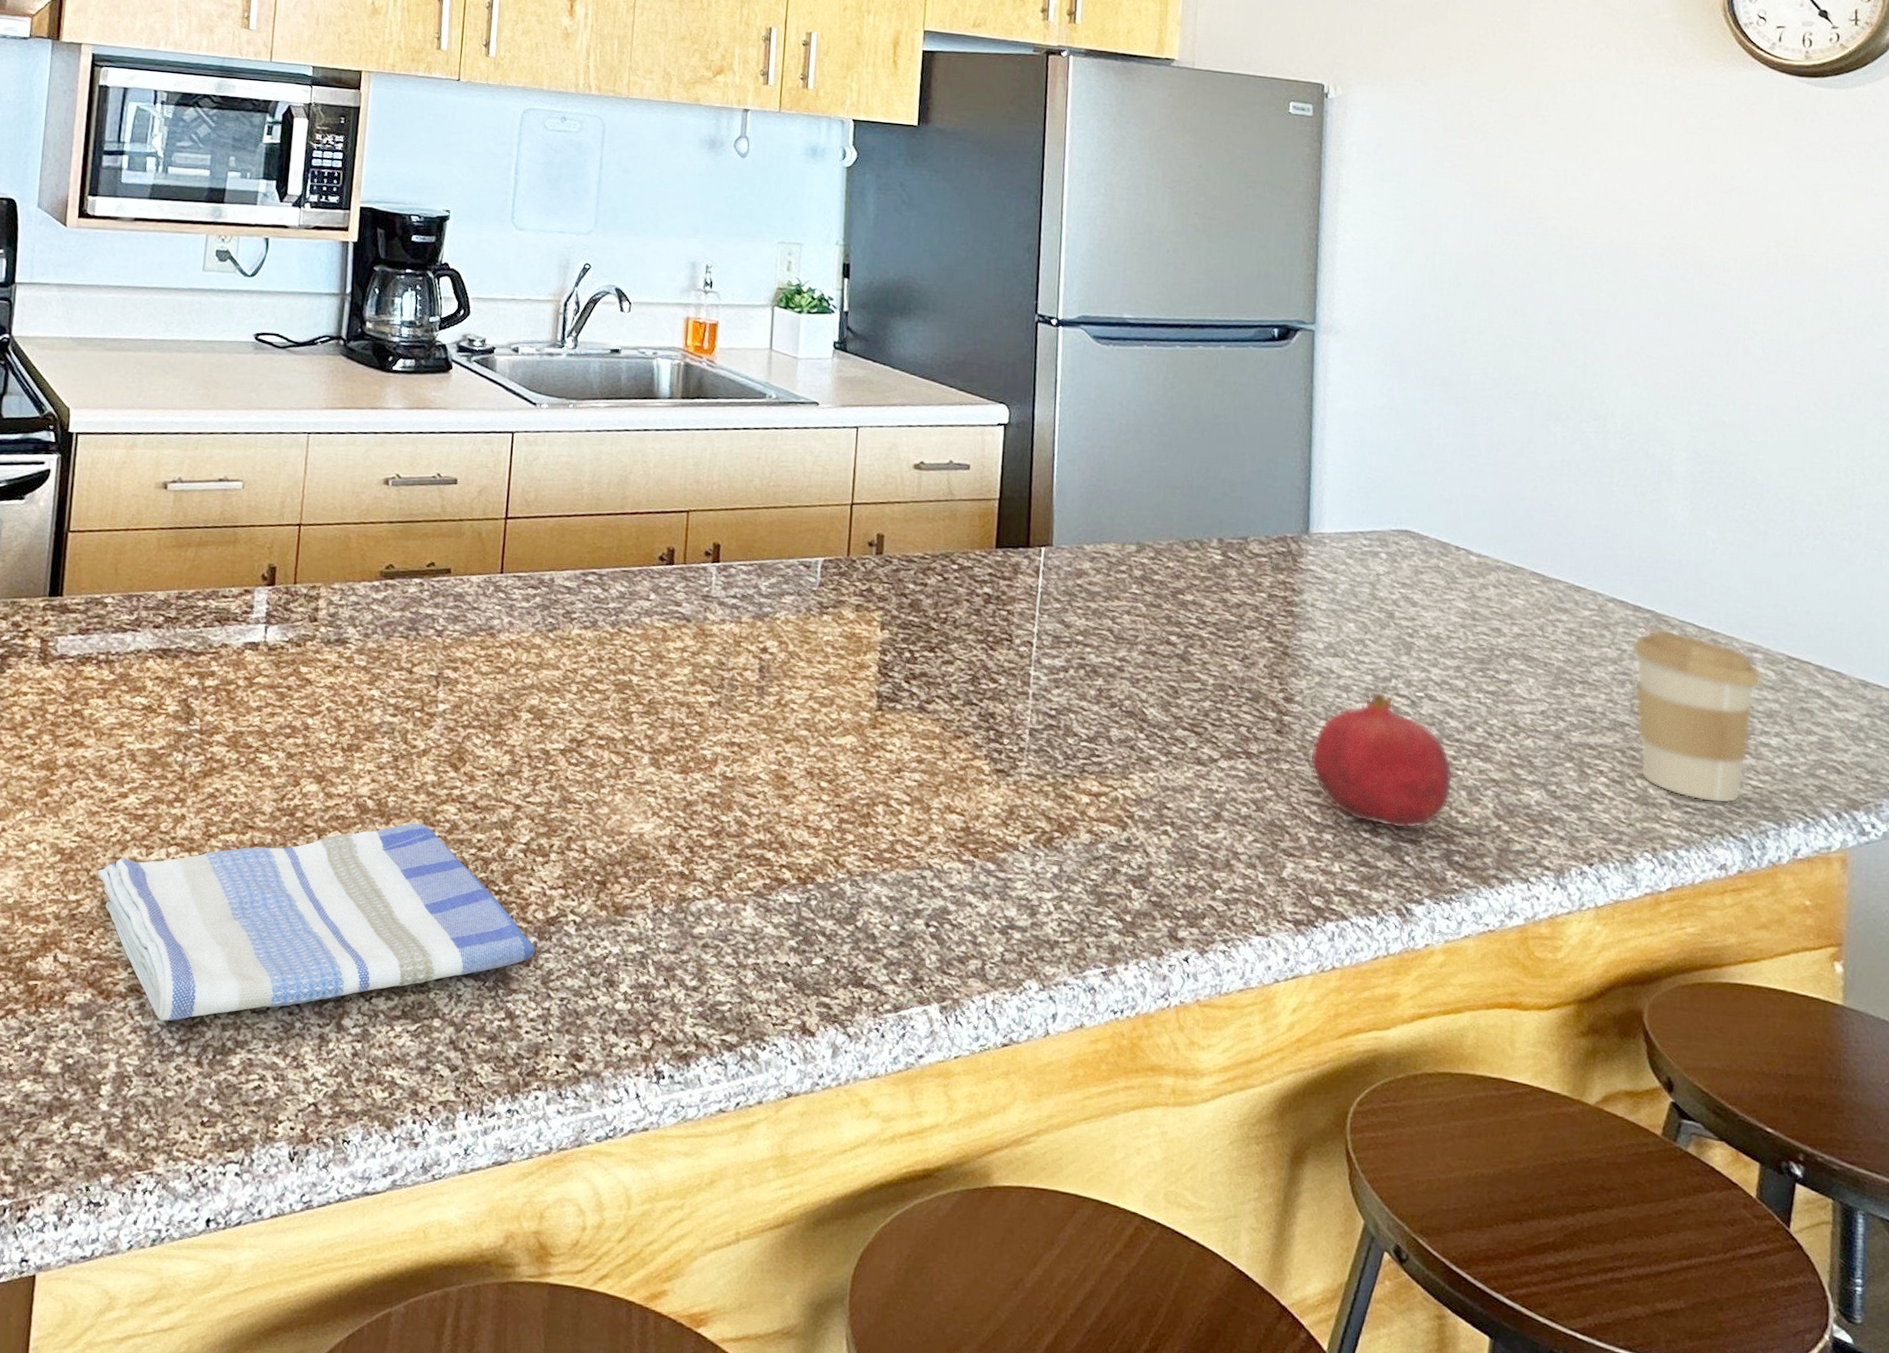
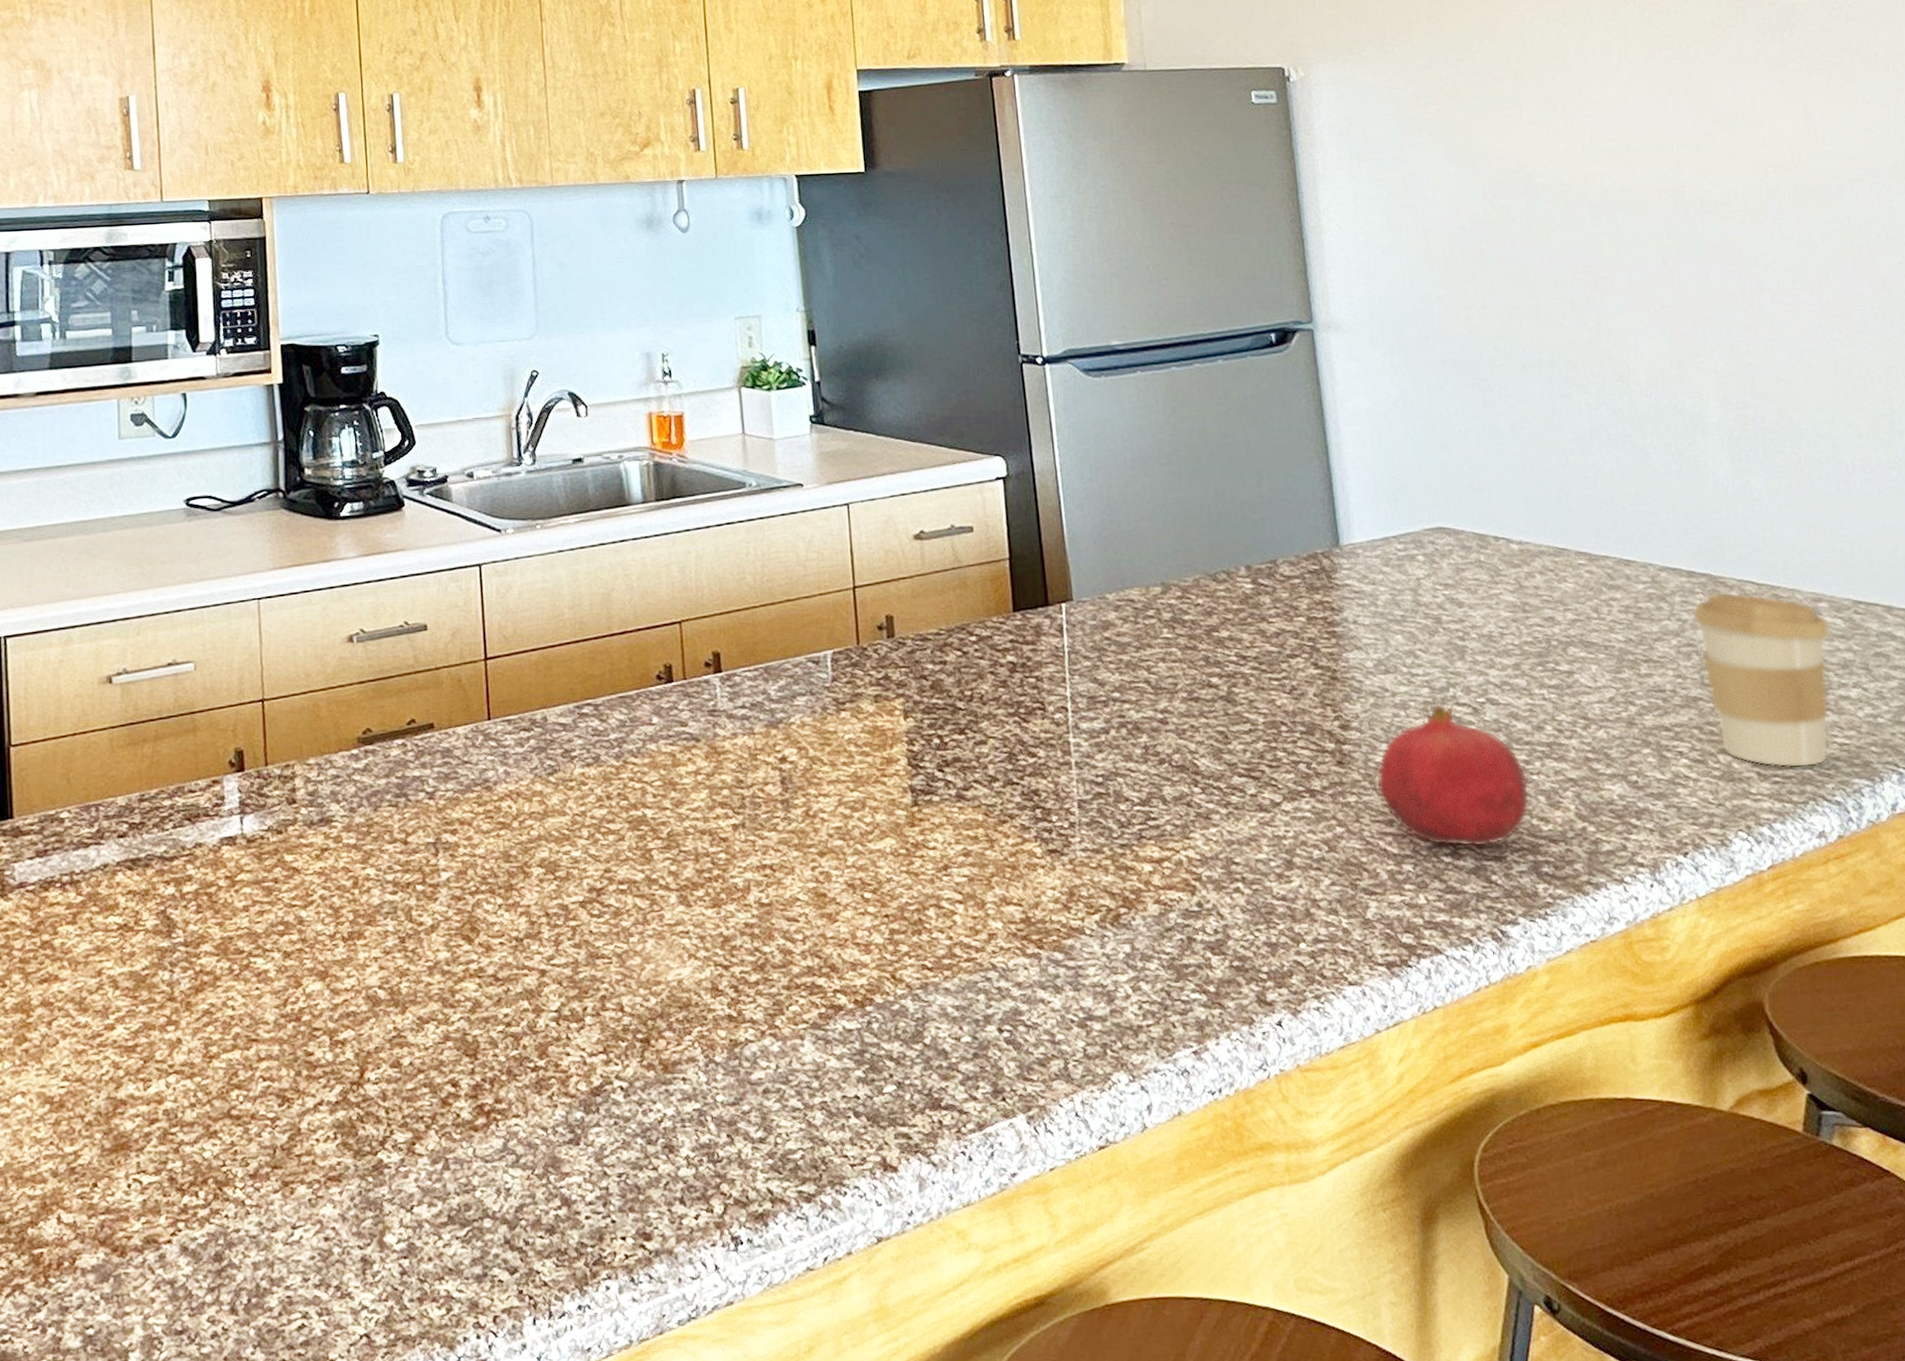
dish towel: present [97,823,535,1021] -> none [92,1006,583,1271]

